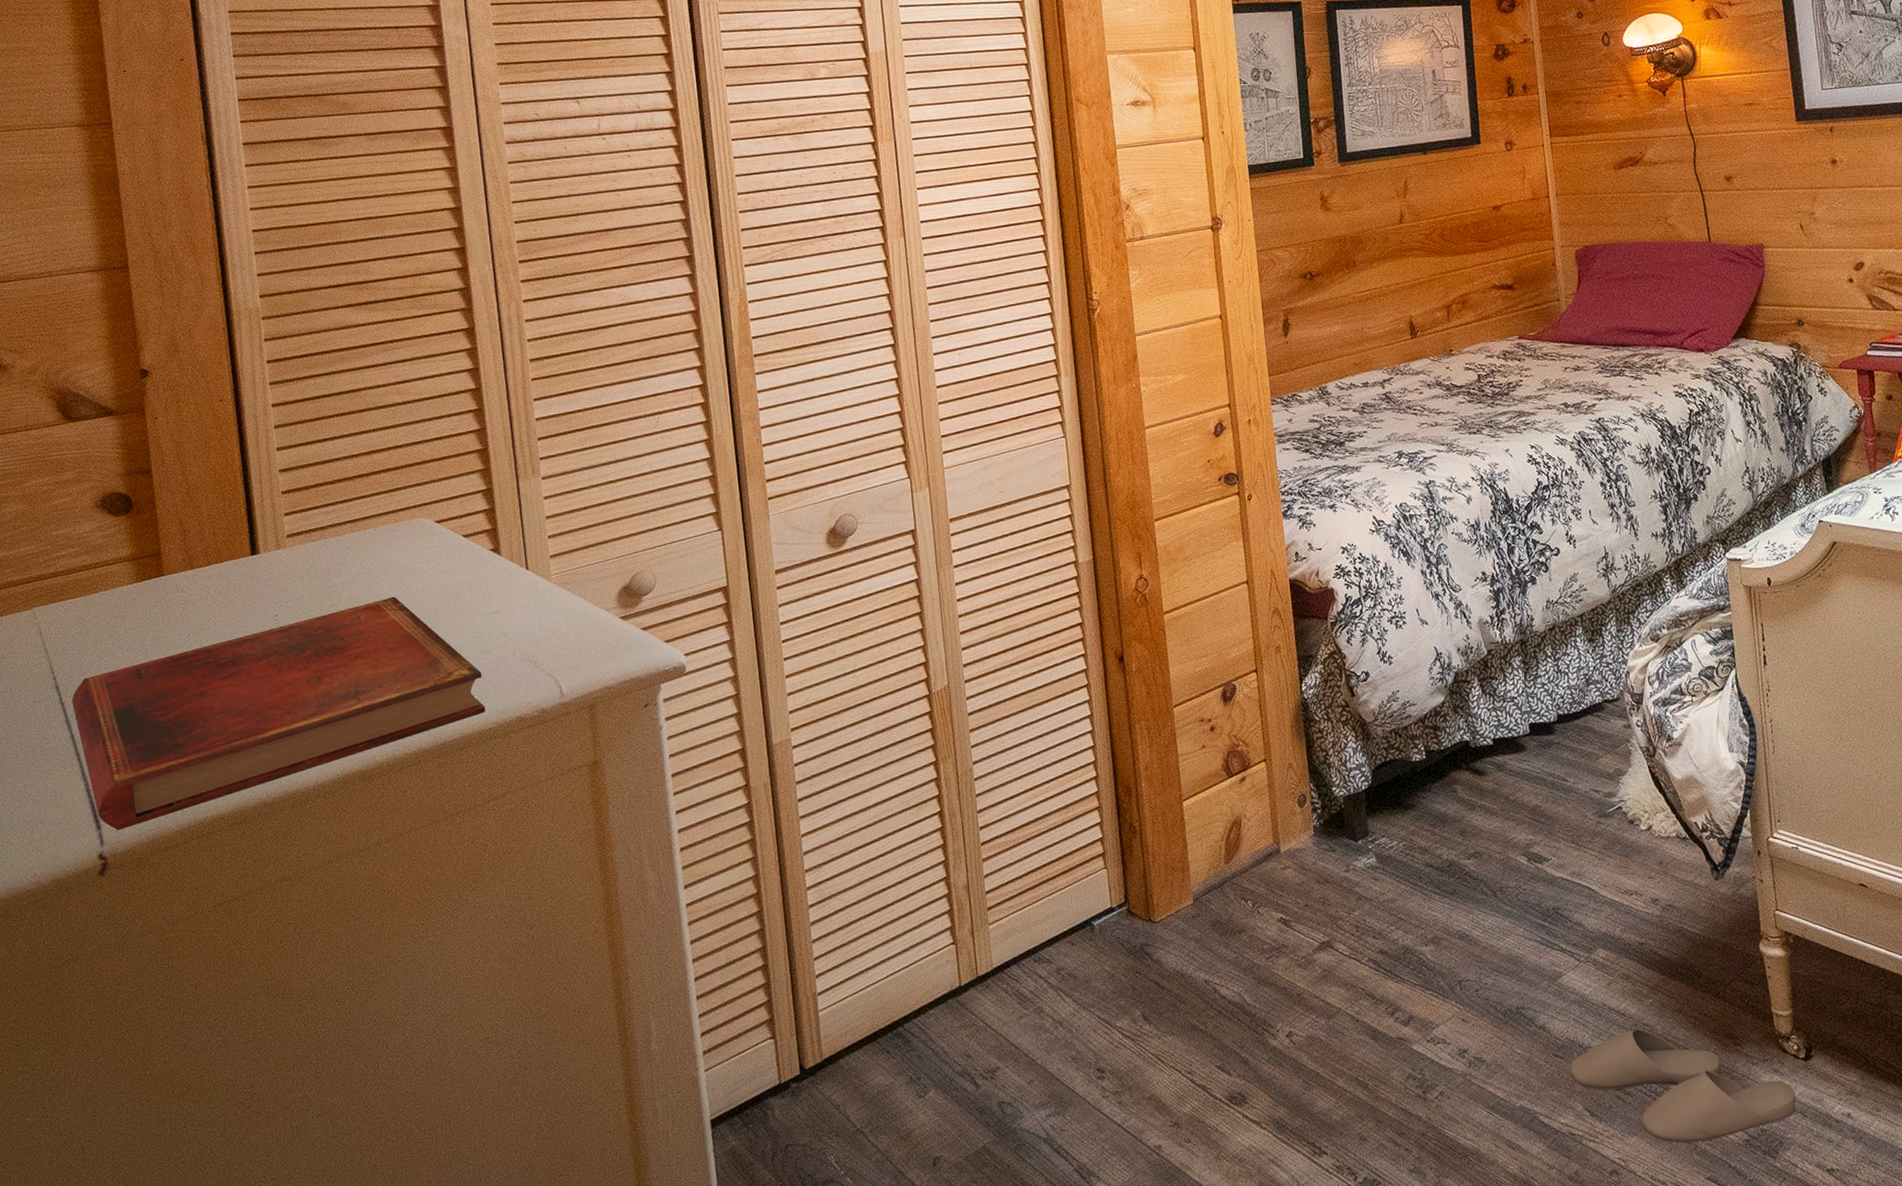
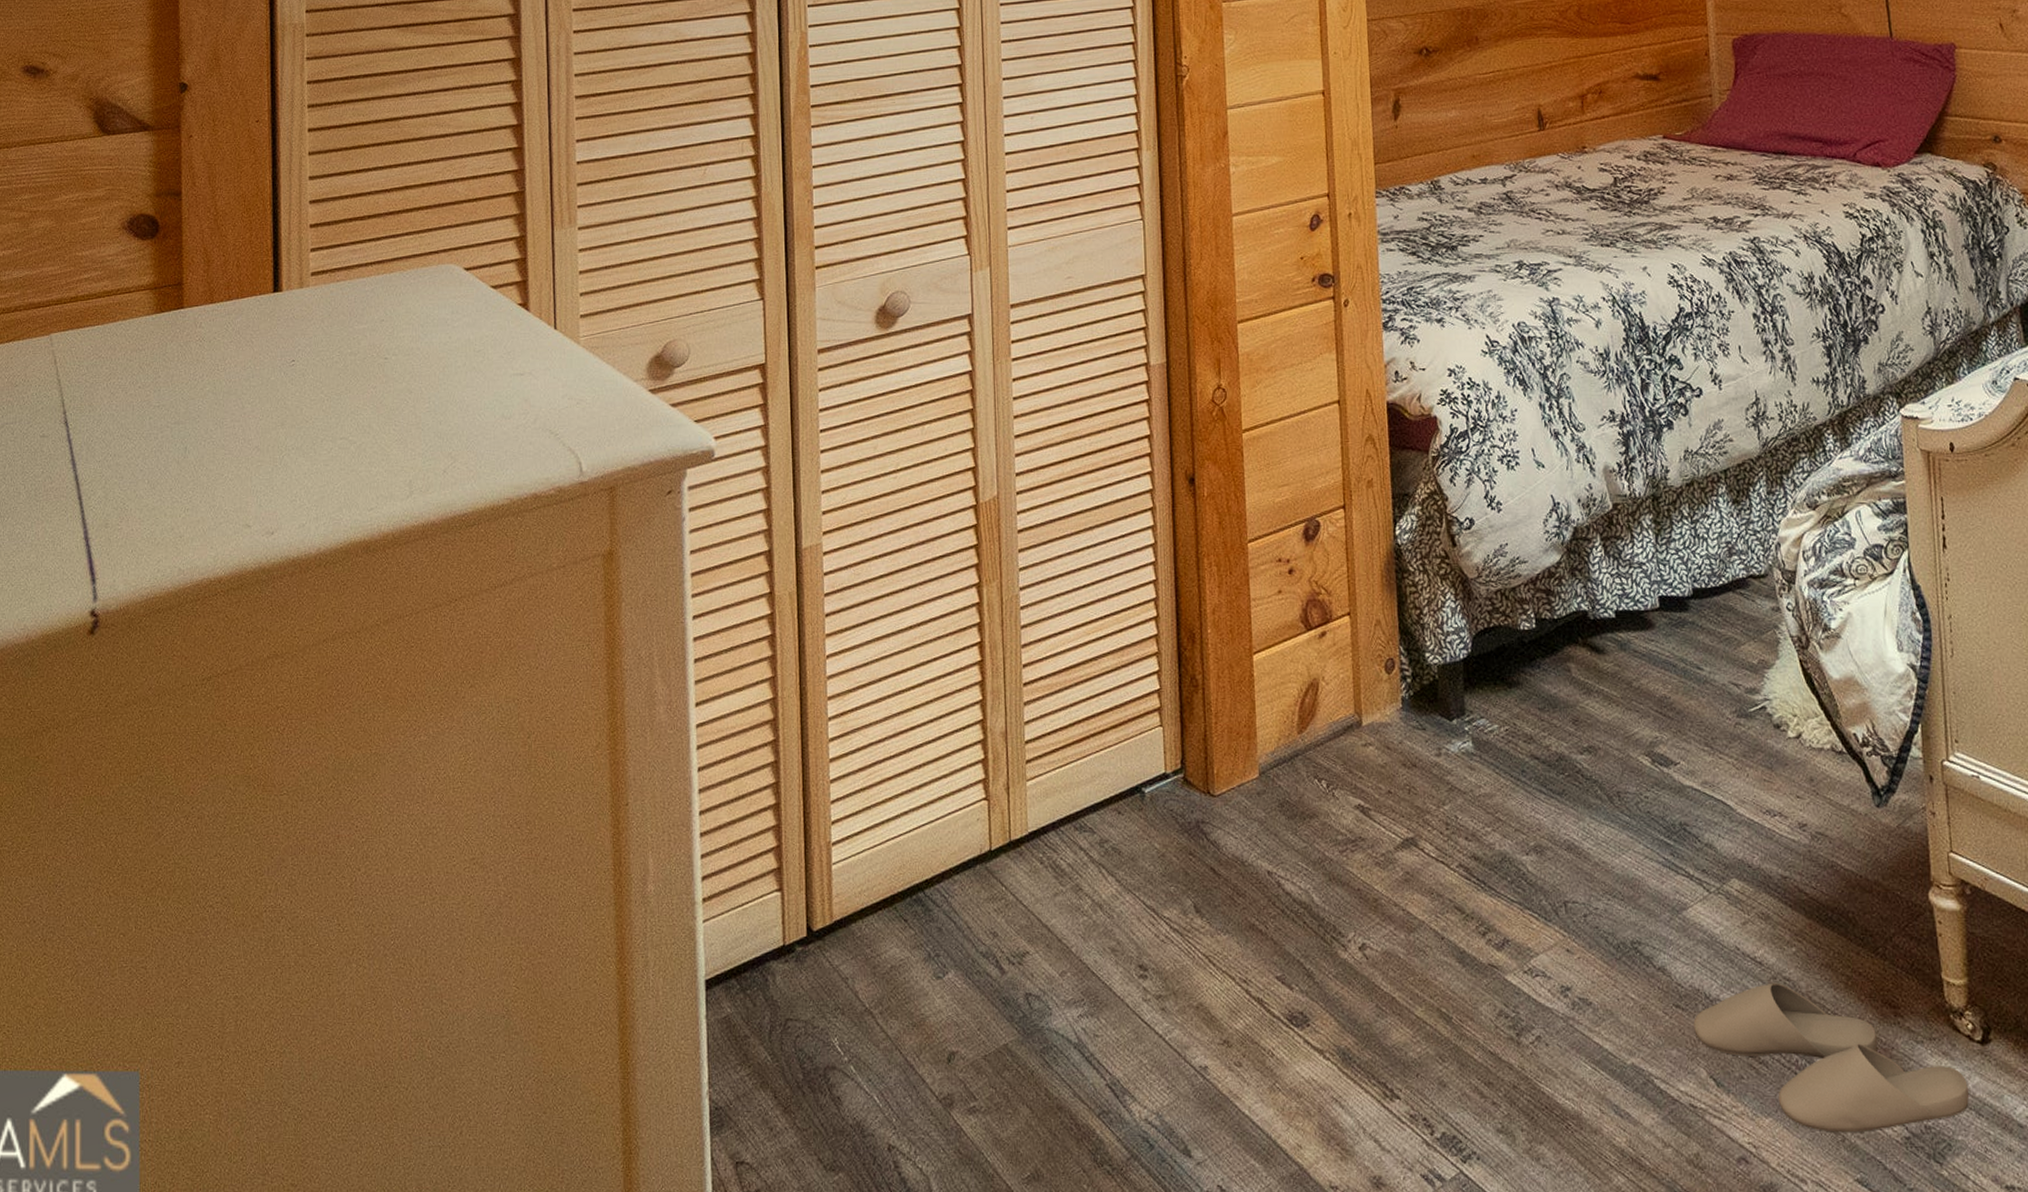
diary: present [72,596,486,831] -> none [79,349,500,586]

